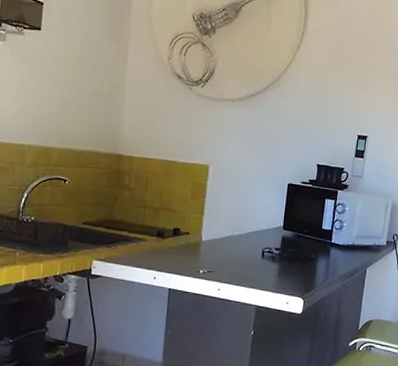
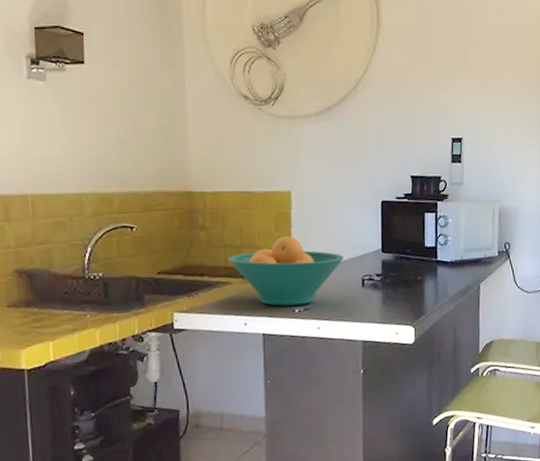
fruit bowl: none [147,205,249,267] -> present [228,237,345,306]

